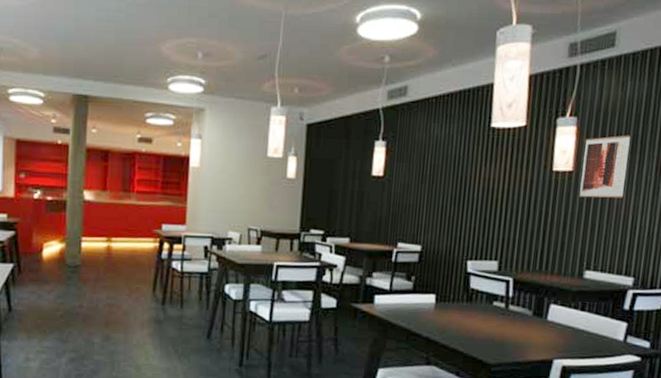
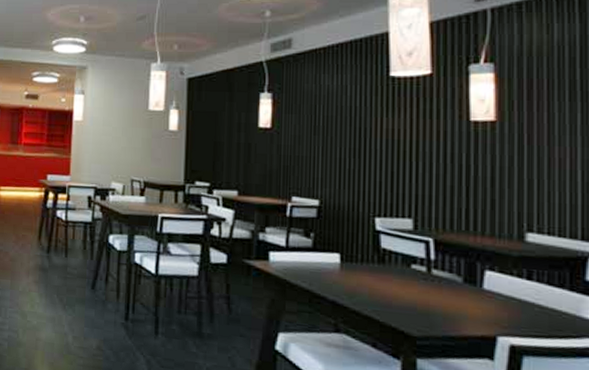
wall art: present [579,135,631,198] -> none [507,81,567,151]

